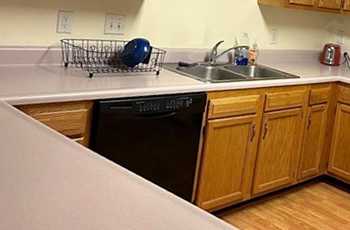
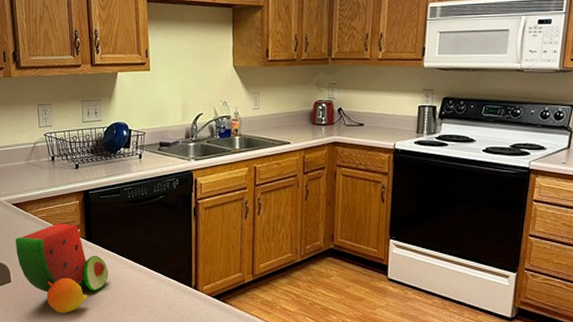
watermelon: none [8,130,108,222] -> present [16,224,108,313]

